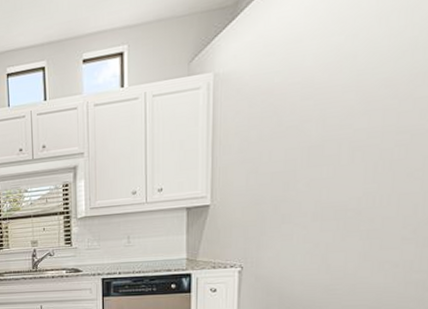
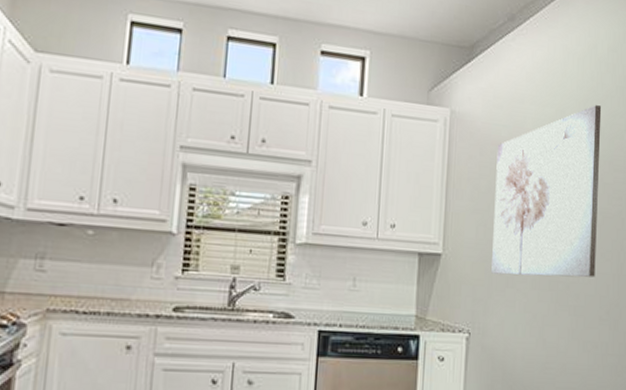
wall art: none [265,12,415,214] -> present [491,105,602,278]

